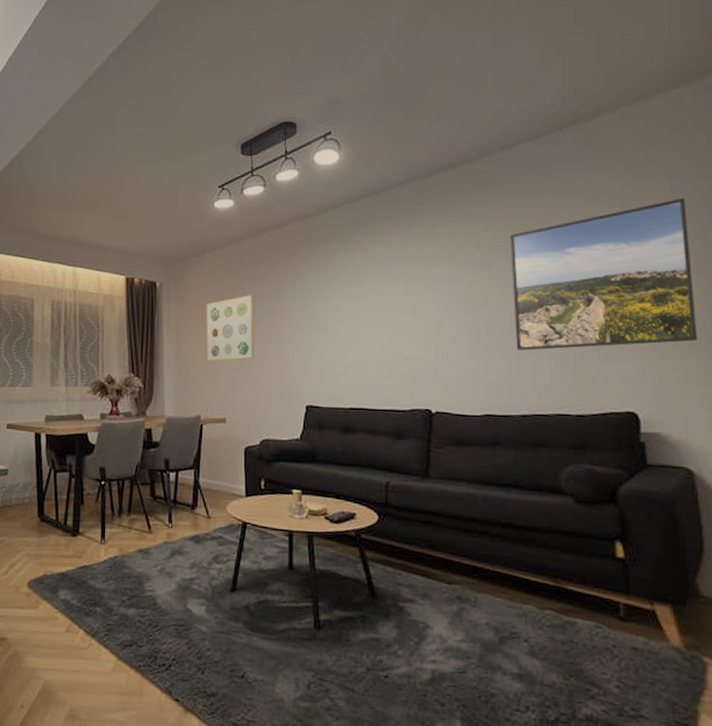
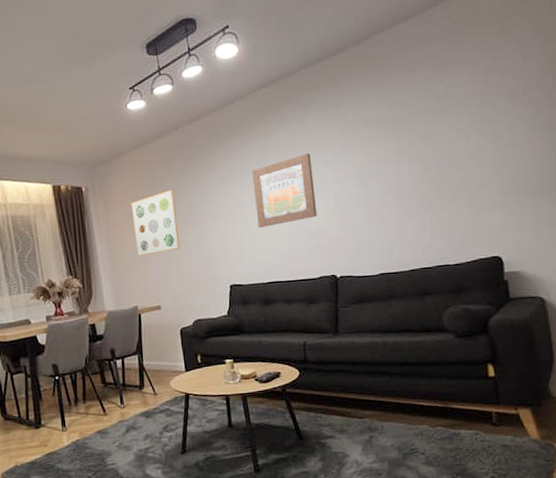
wall art: none [342,271,414,347] -> present [252,153,317,228]
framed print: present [509,198,698,351] -> none [392,64,546,214]

